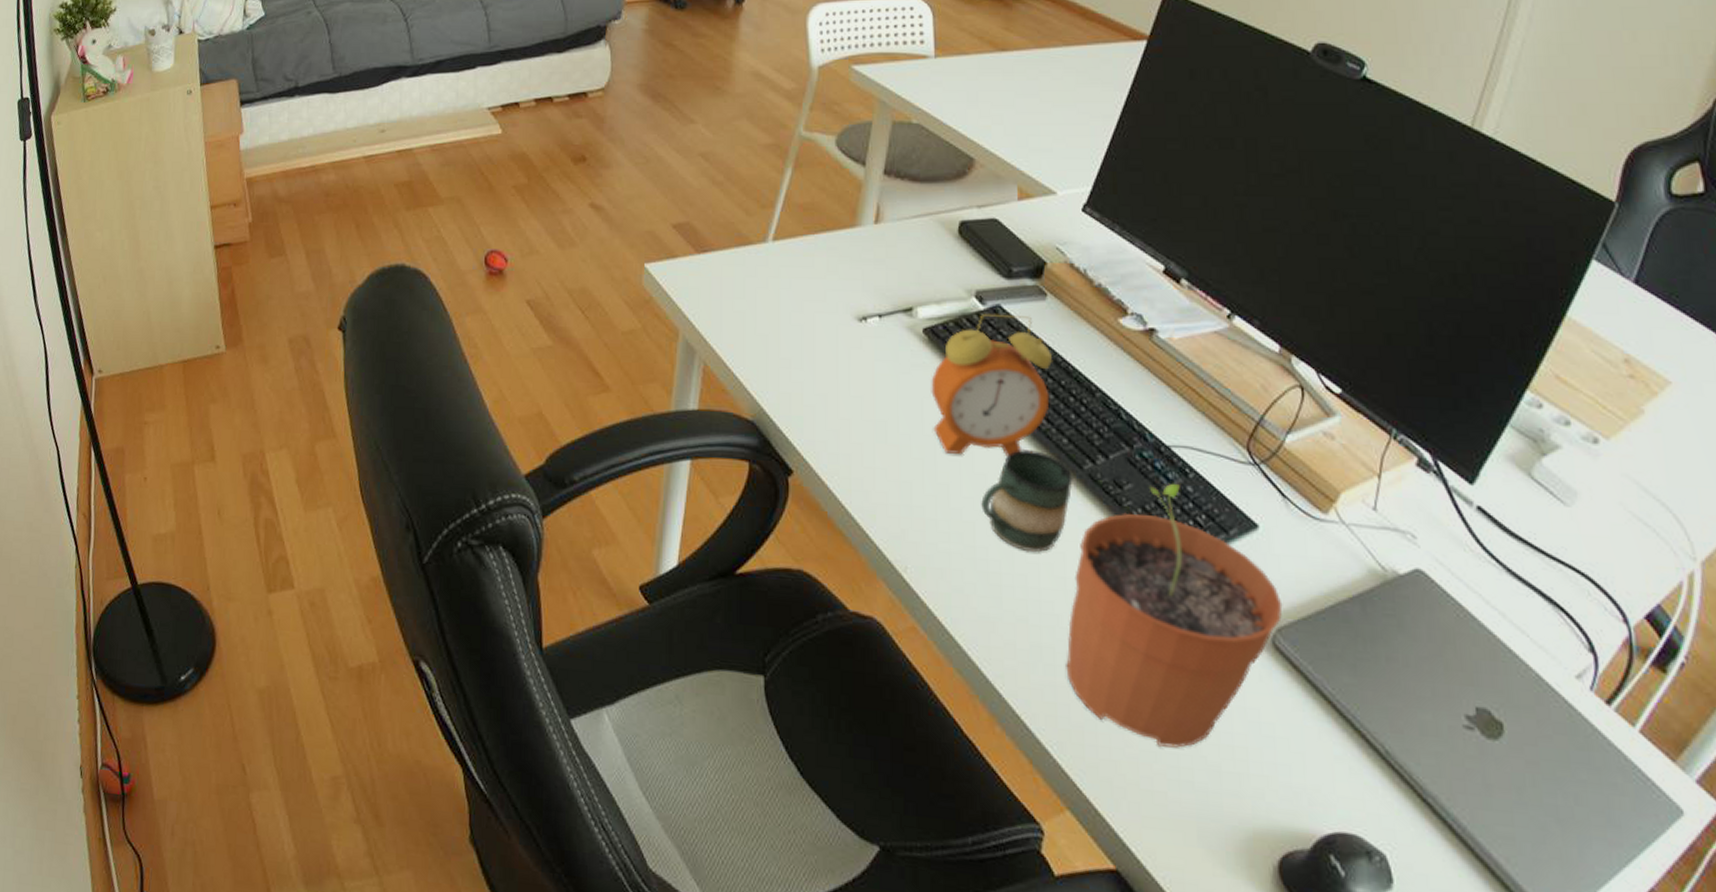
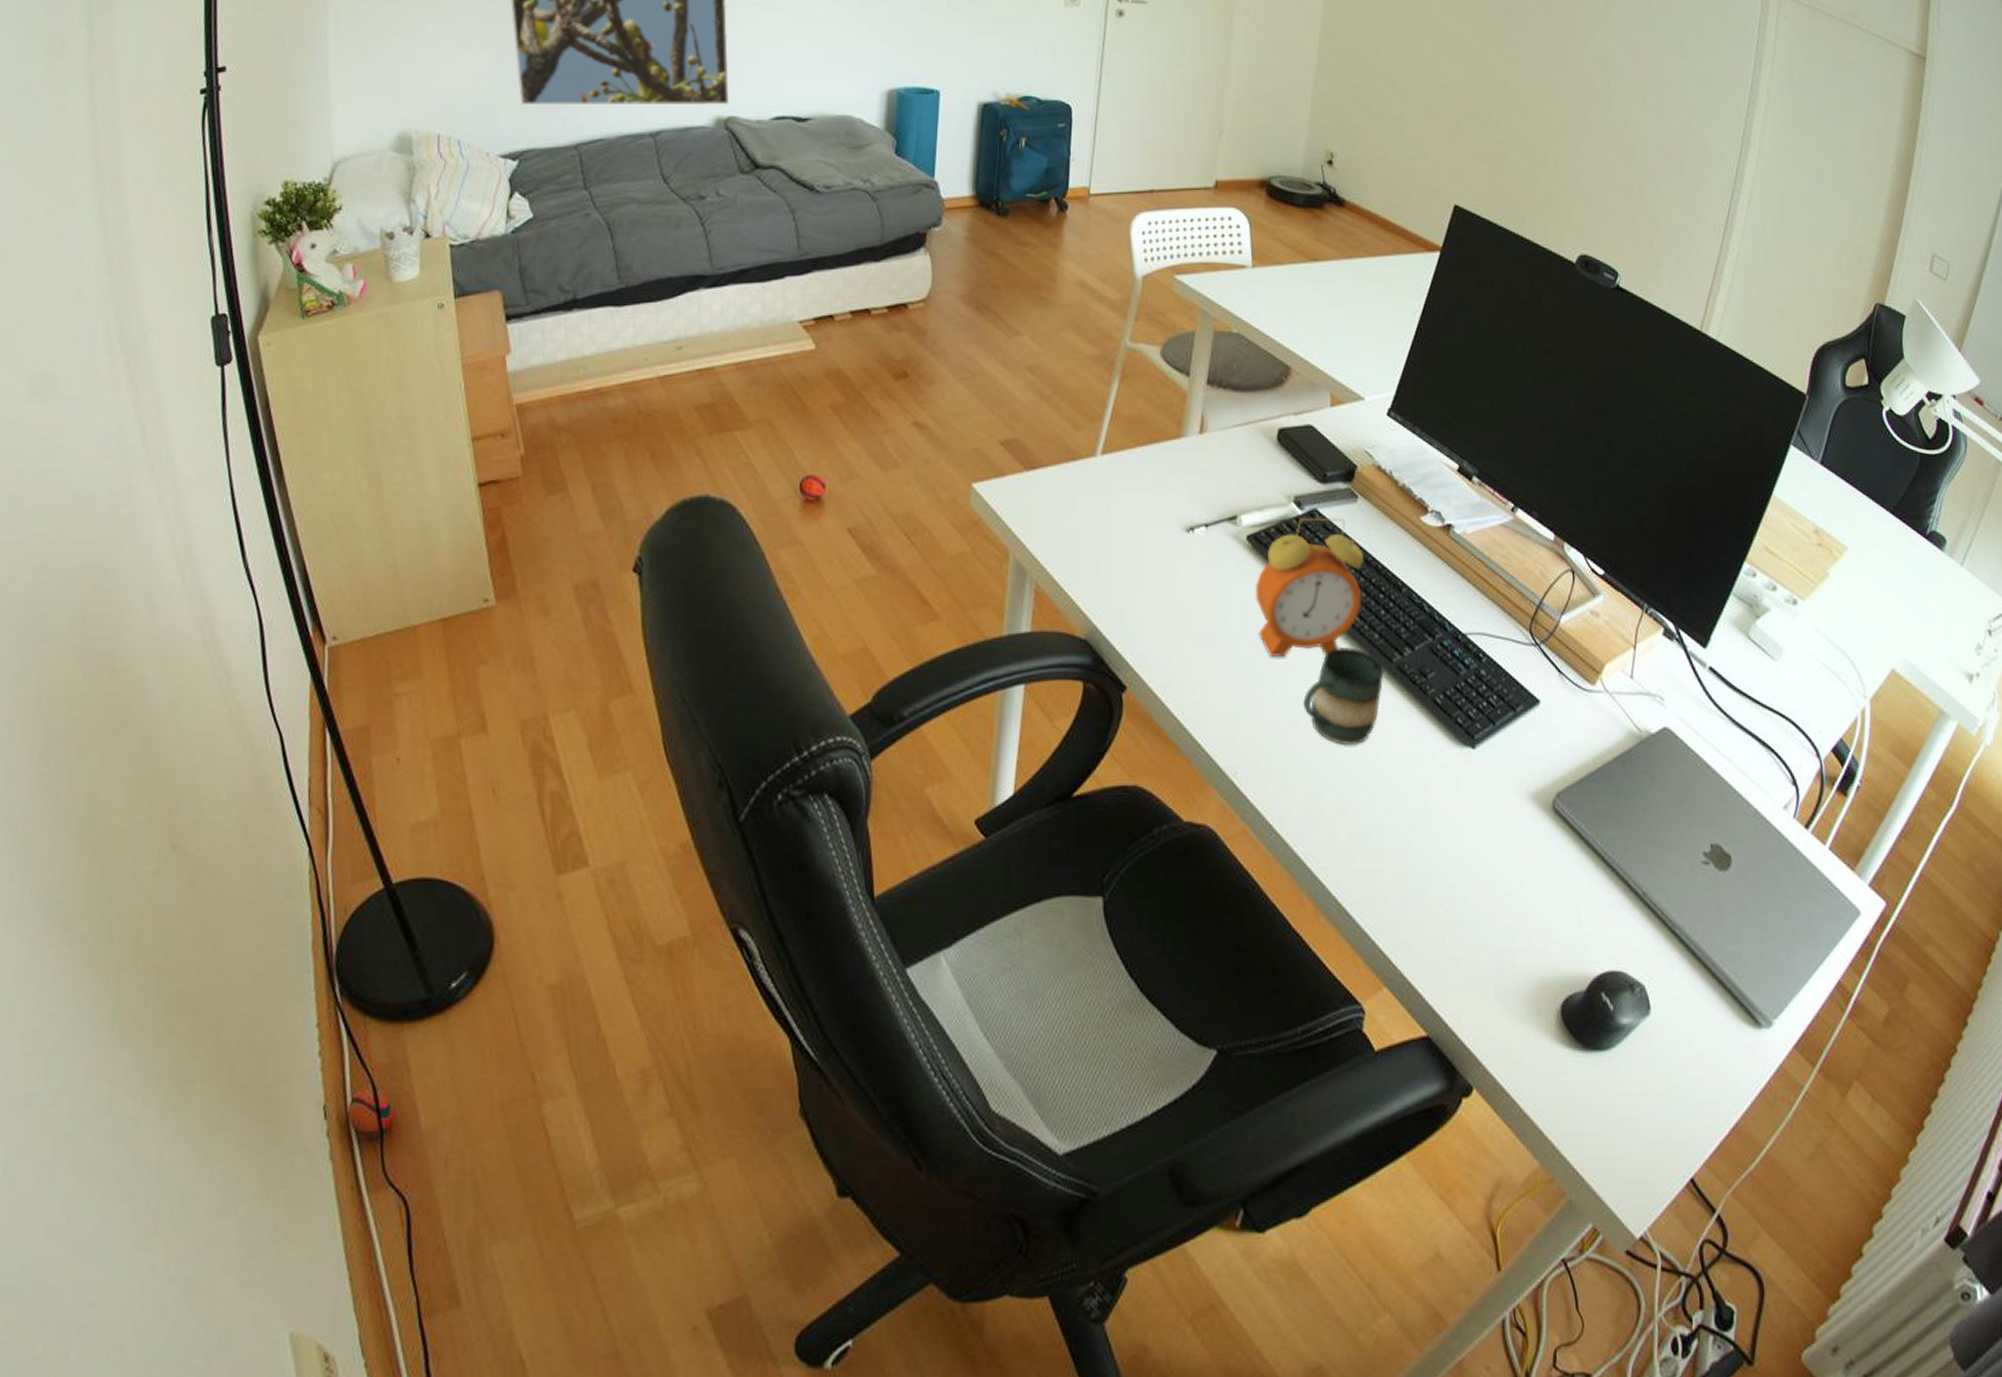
plant pot: present [1066,483,1283,748] -> none [1381,668,1561,915]

